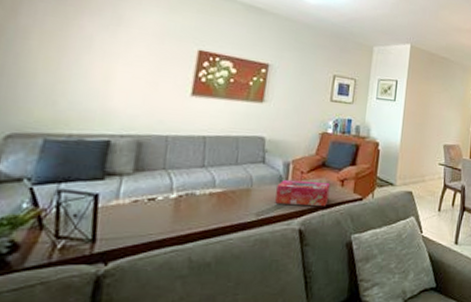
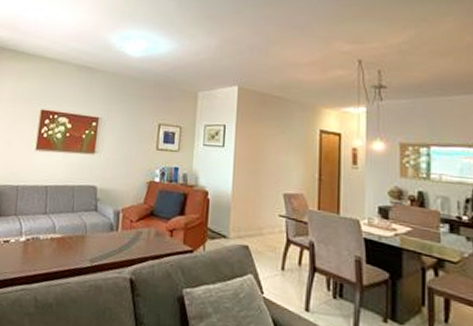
tissue box: present [275,179,331,206] -> none [107,227,159,256]

